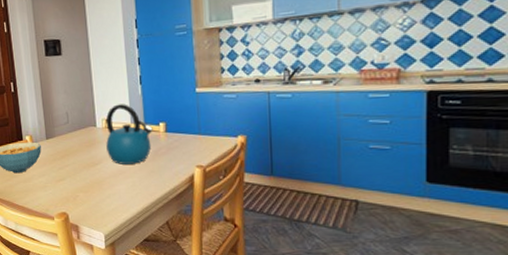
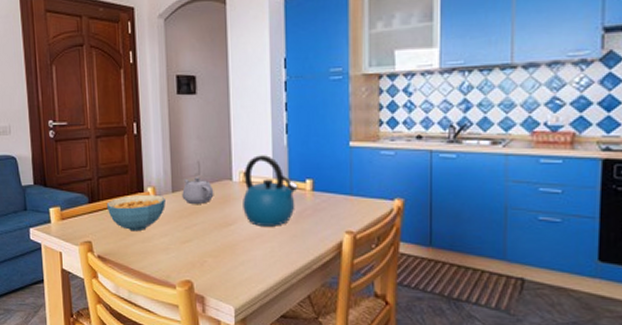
teapot: none [54,125,82,148] -> present [182,177,214,204]

